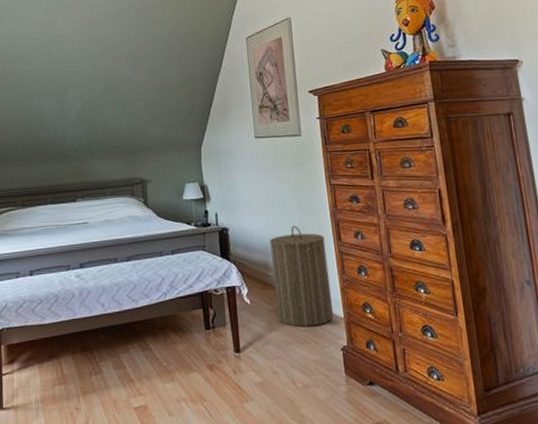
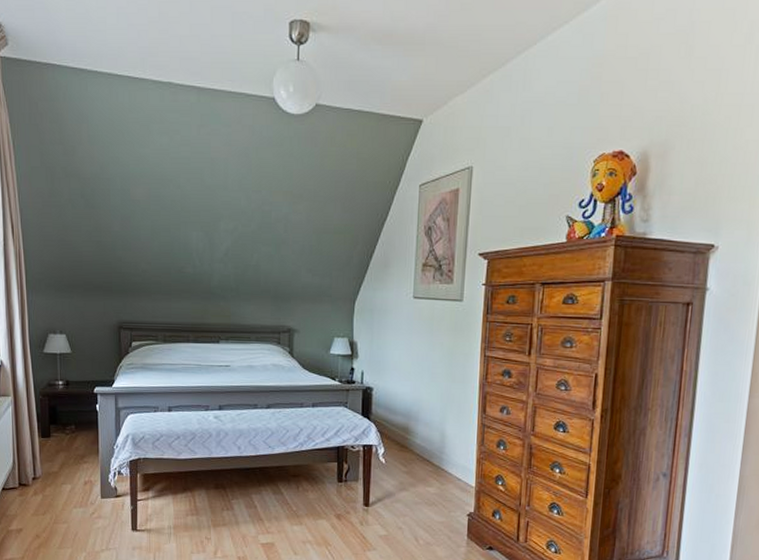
laundry hamper: present [270,225,333,328] -> none [410,393,469,492]

